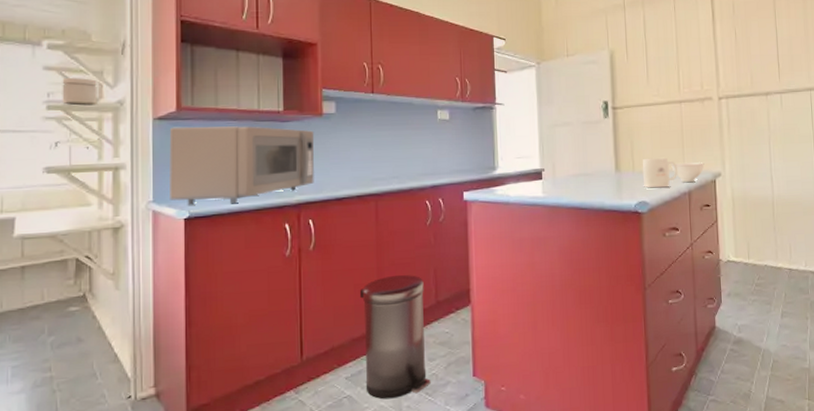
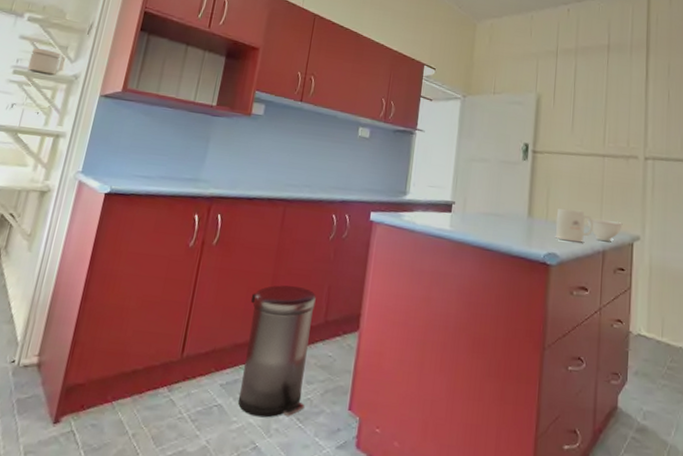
microwave: present [169,126,315,205] -> none [96,105,240,187]

